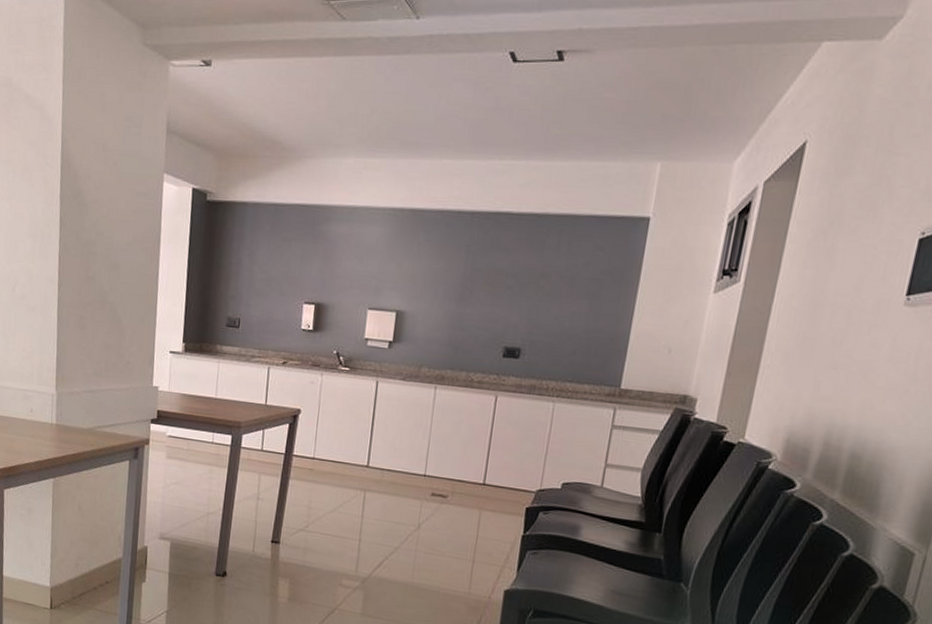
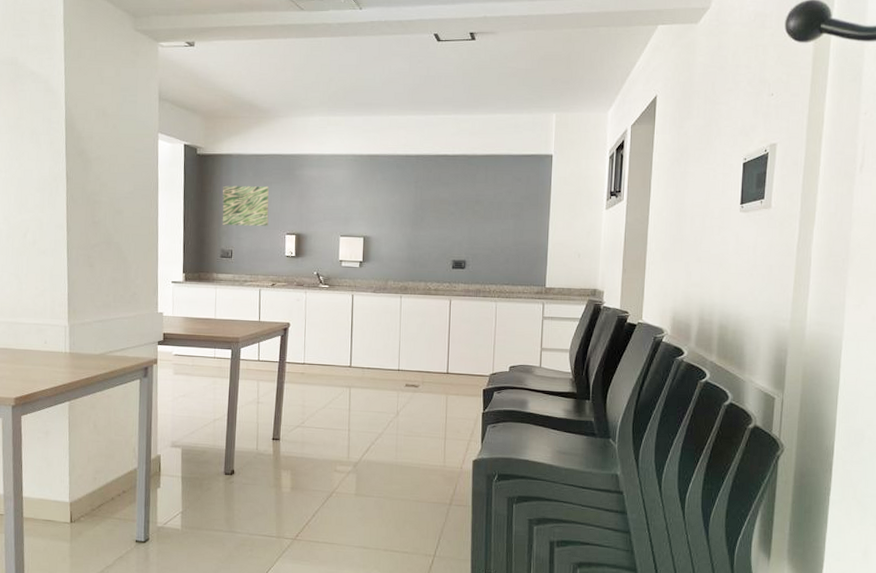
wall art: none [231,240,288,292] -> present [222,185,269,226]

